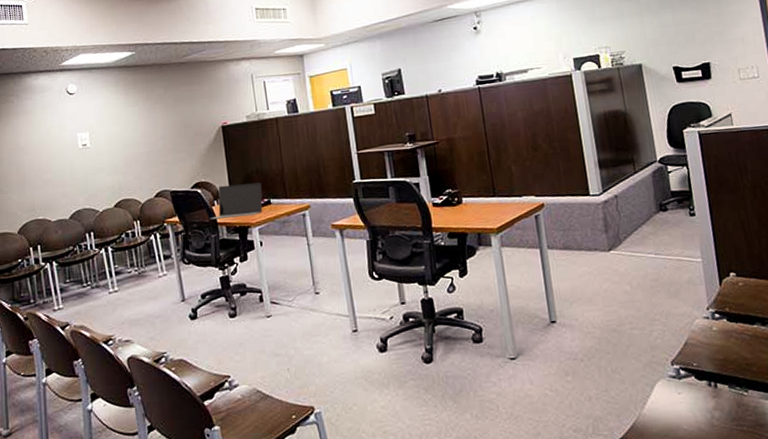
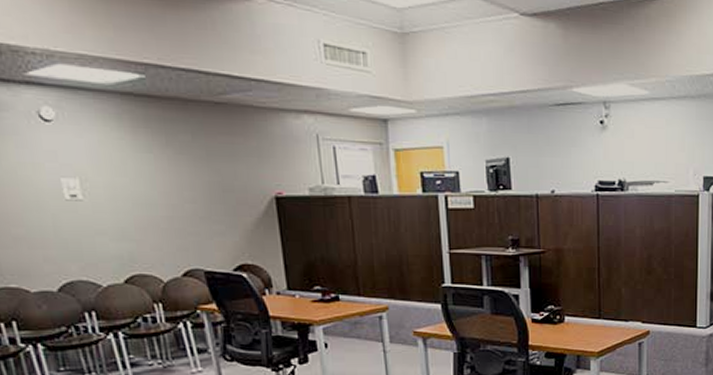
laptop: present [210,182,263,220] -> none [259,272,329,313]

